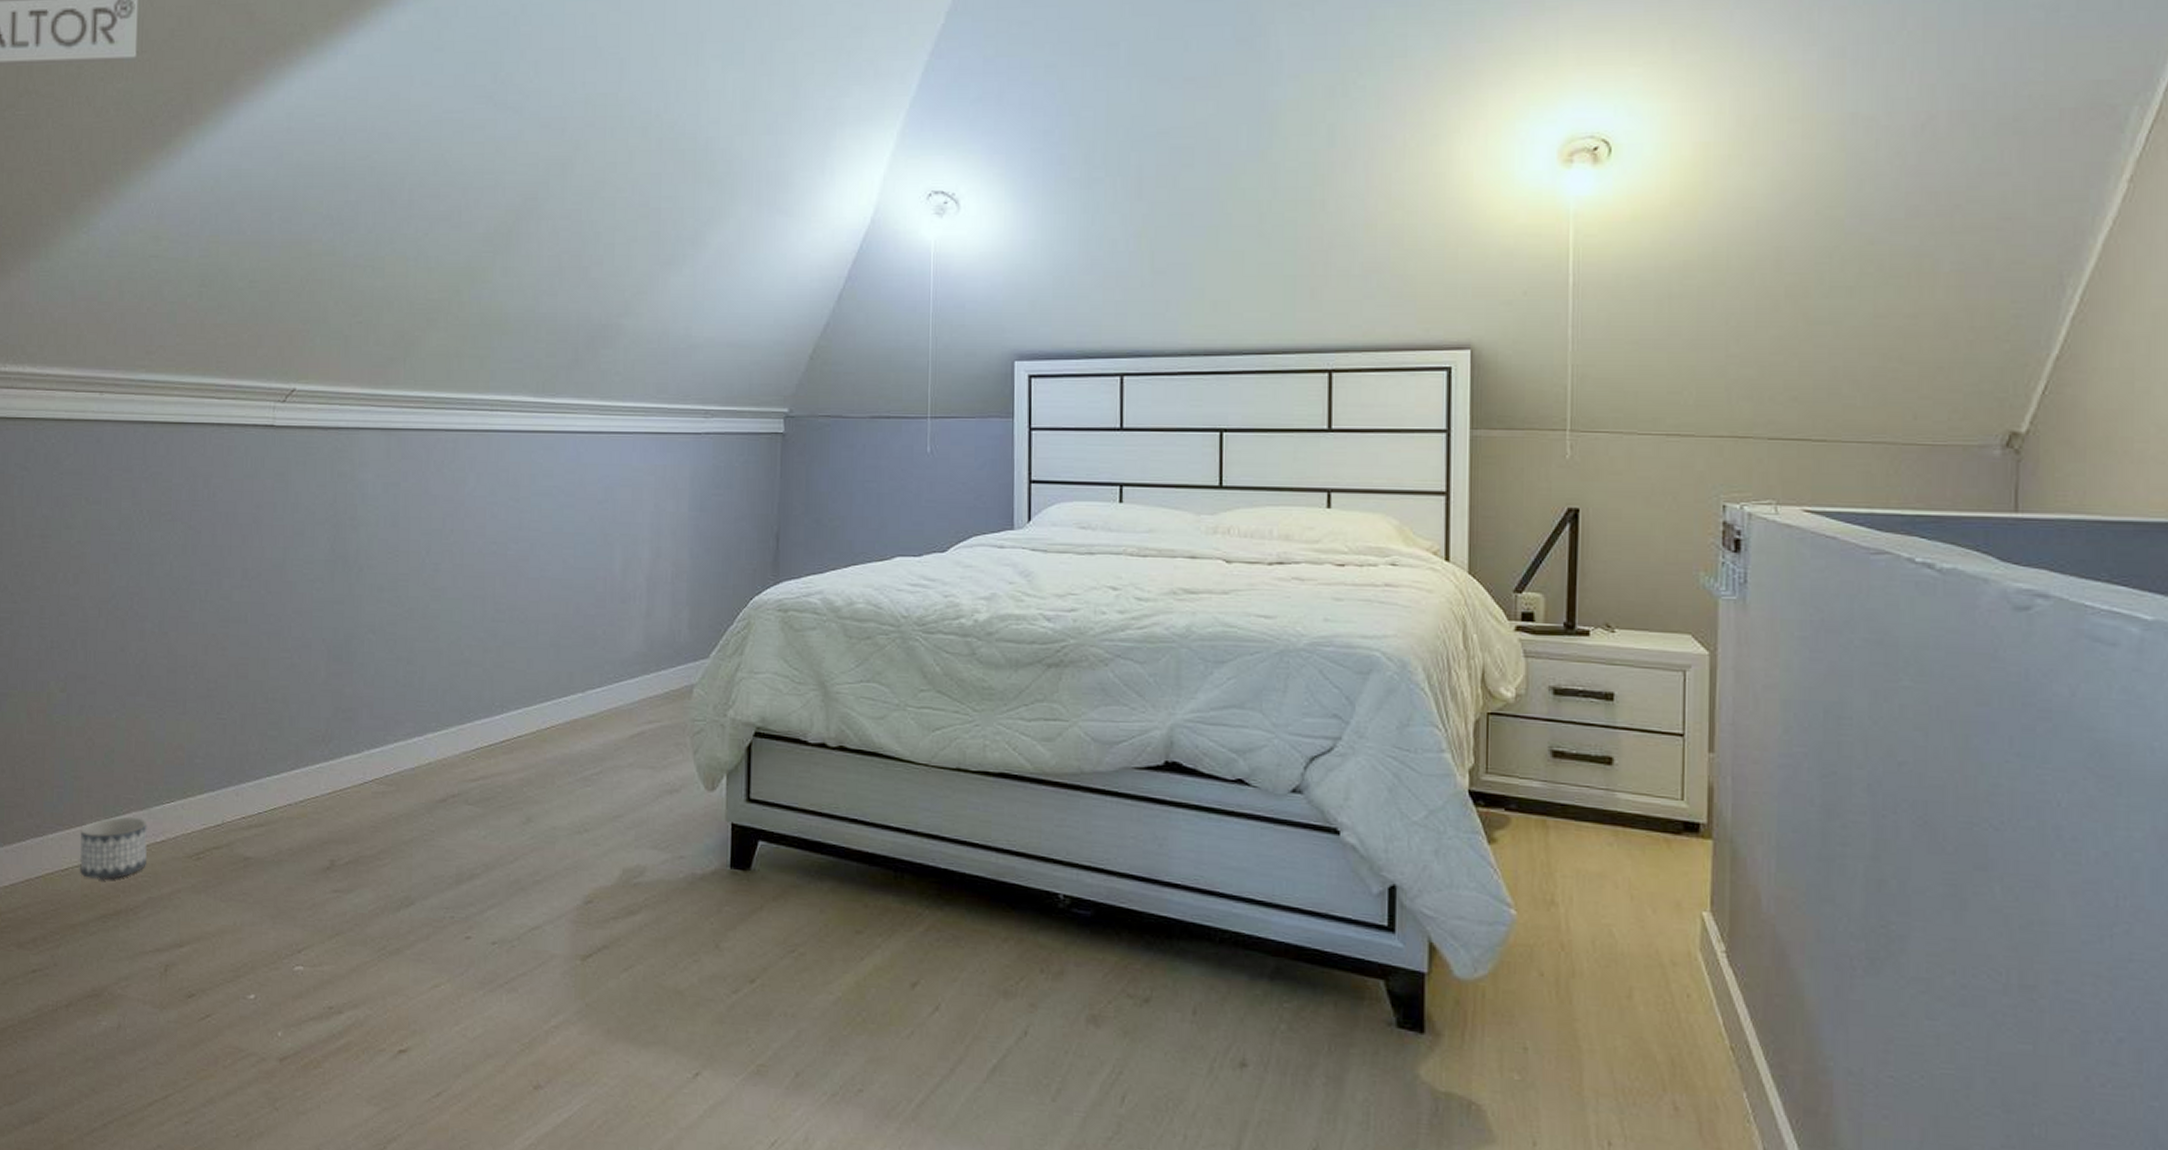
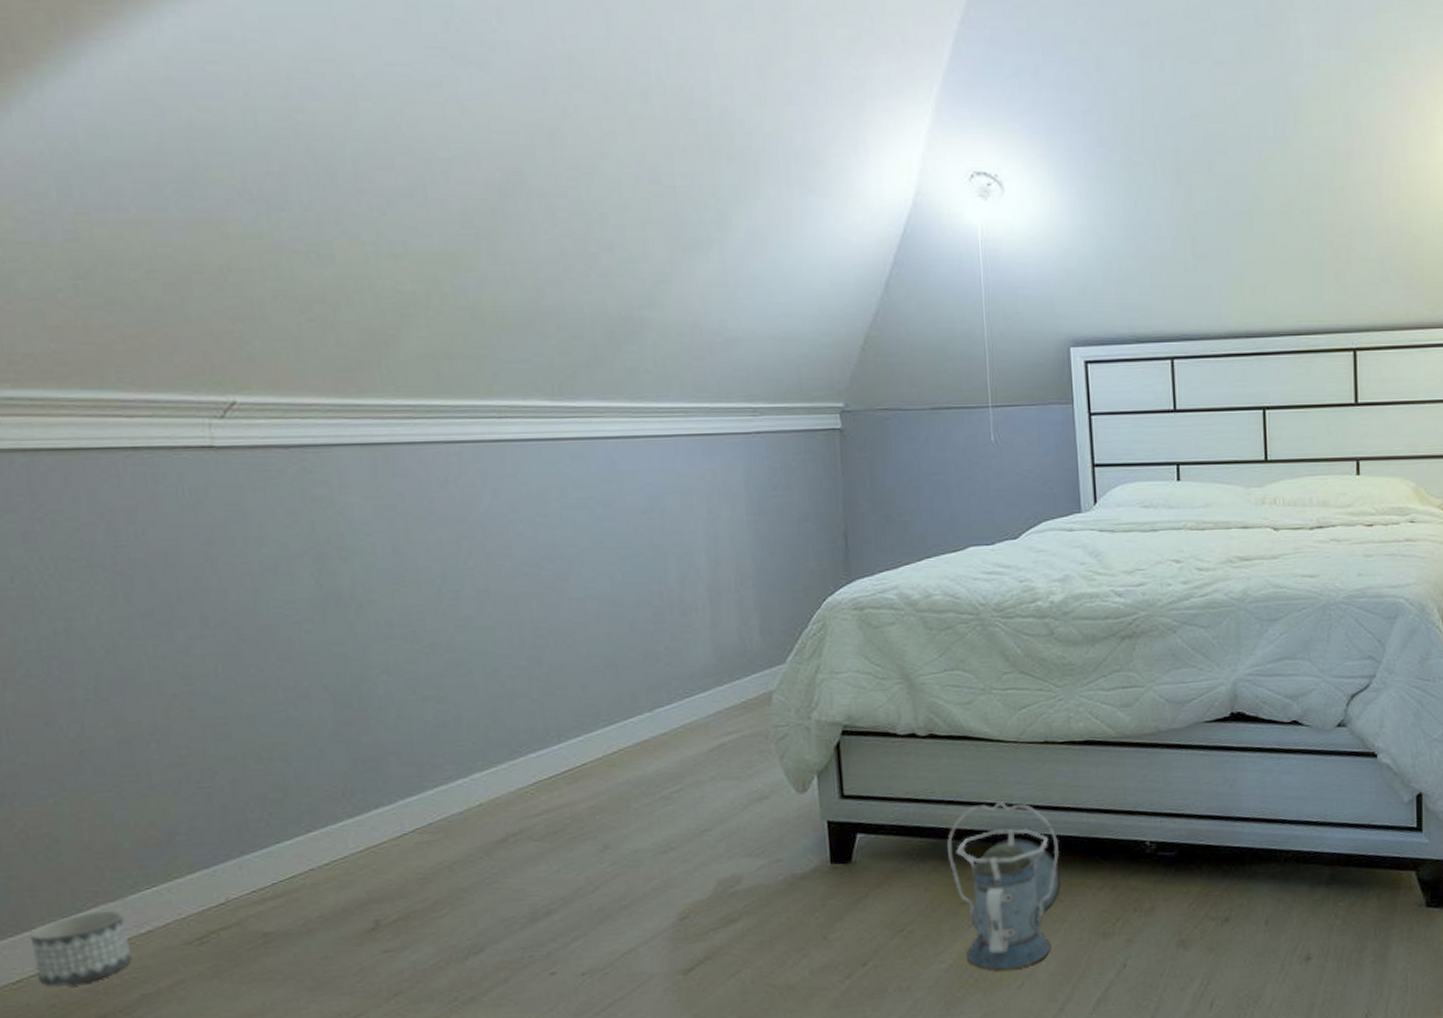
lantern: none [847,828,964,1016] -> present [947,802,1062,970]

